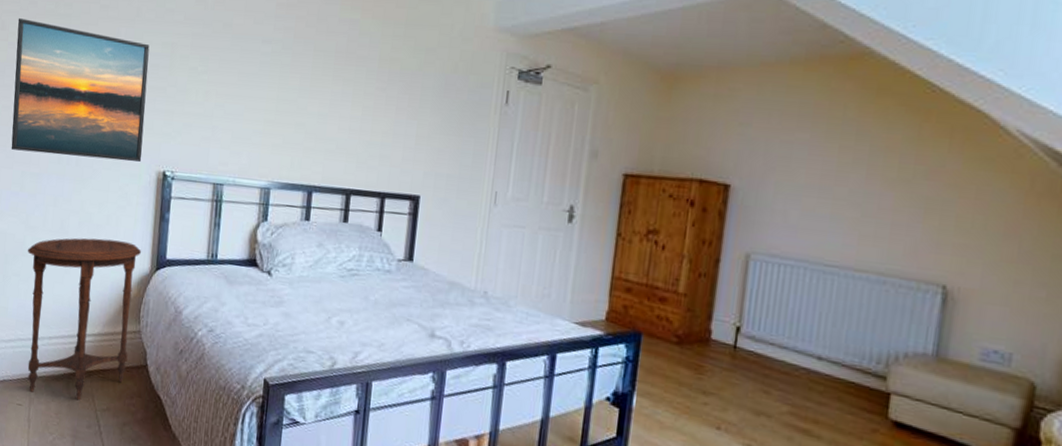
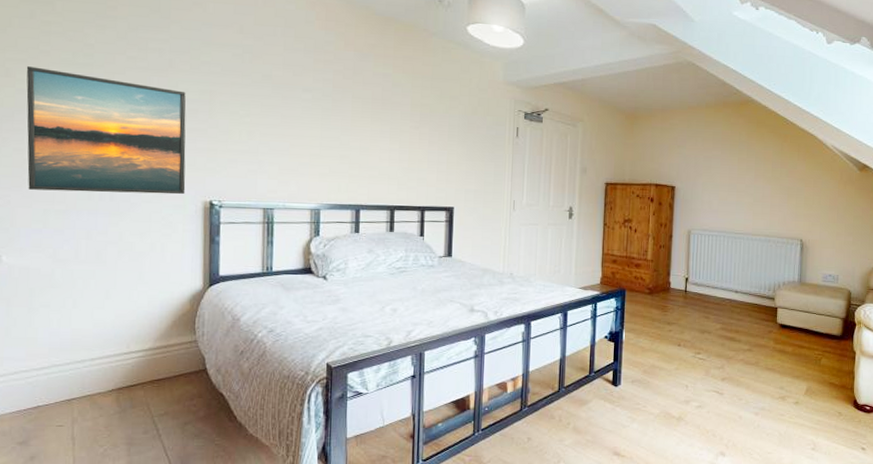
side table: present [27,238,142,401] -> none [58,264,192,412]

